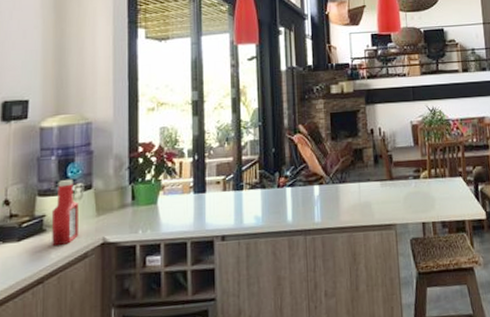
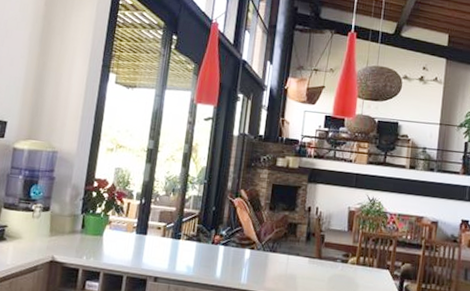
ketchup bottle: present [51,178,79,247] -> none [9,198,36,256]

